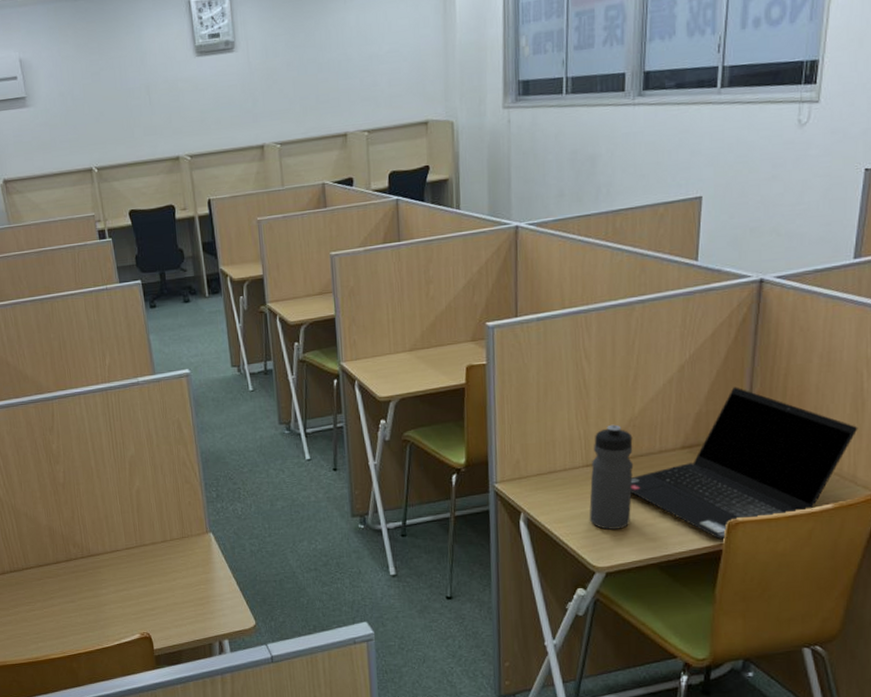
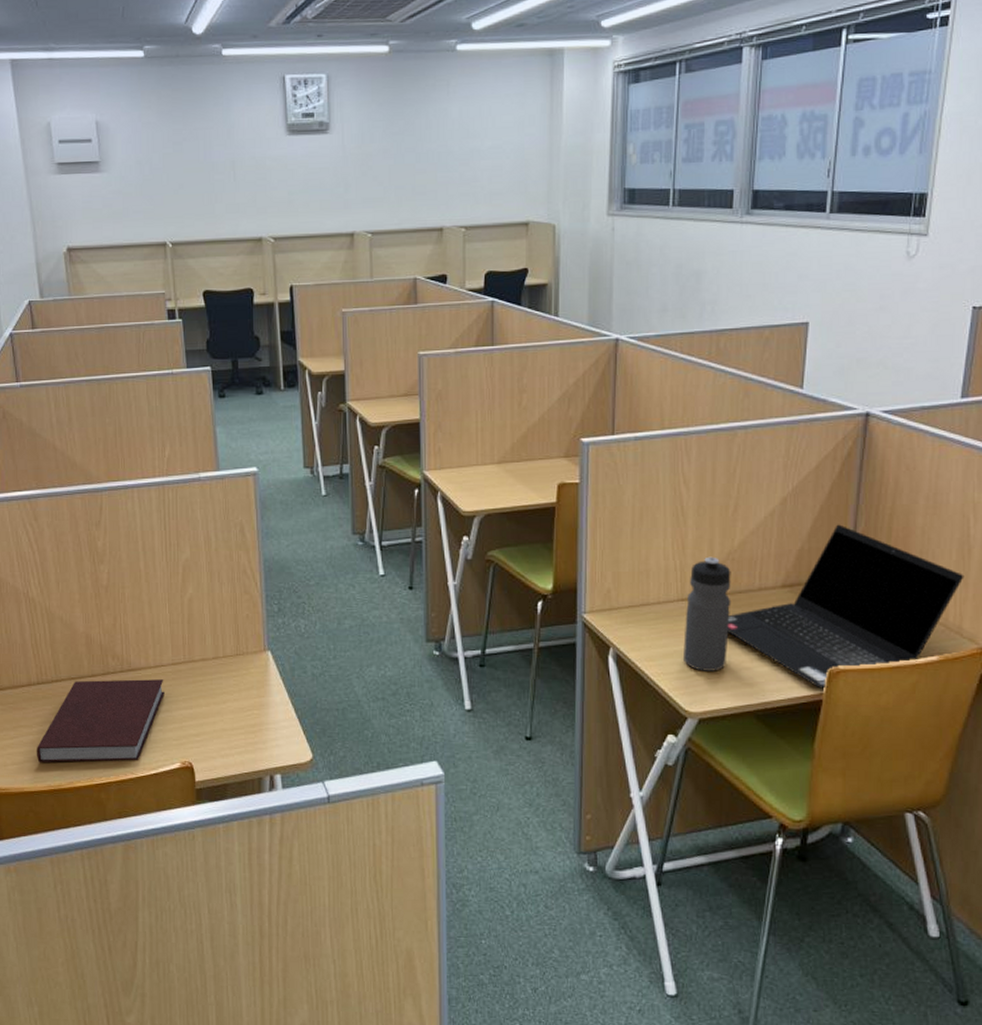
notebook: none [14,563,121,639] -> present [36,679,164,763]

